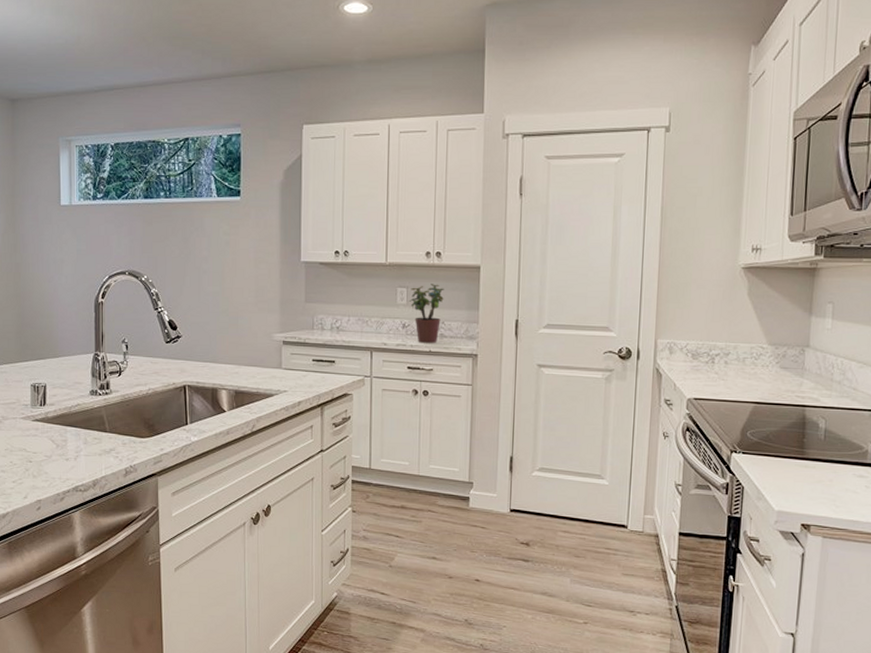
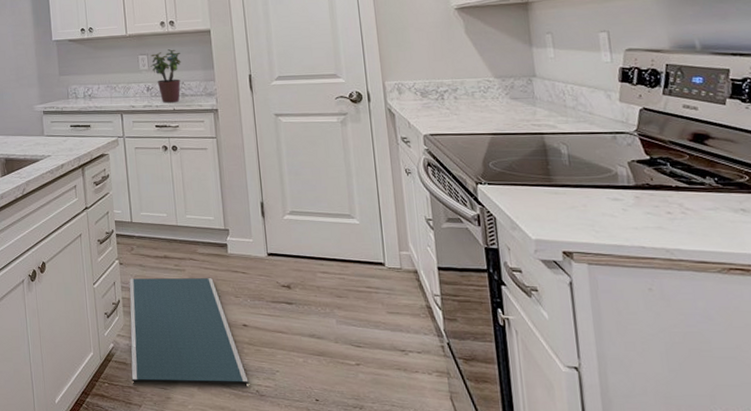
door mat: none [353,527,474,638] -> present [129,278,249,384]

